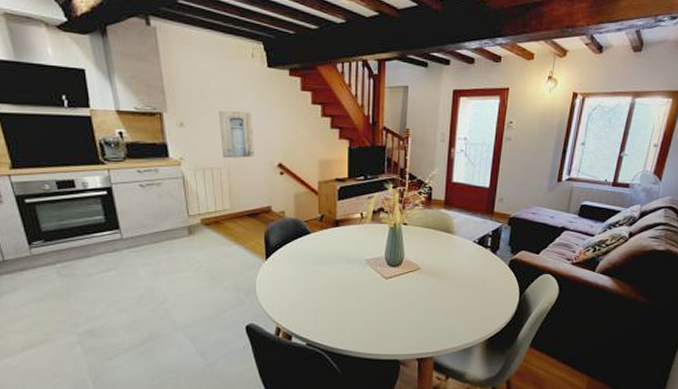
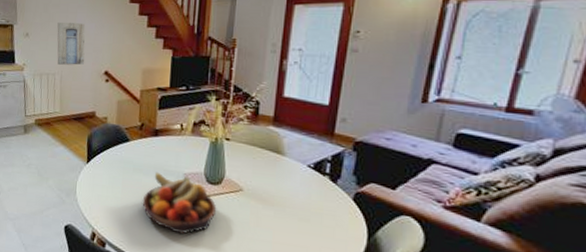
fruit bowl: none [327,261,398,316] -> present [142,171,217,235]

